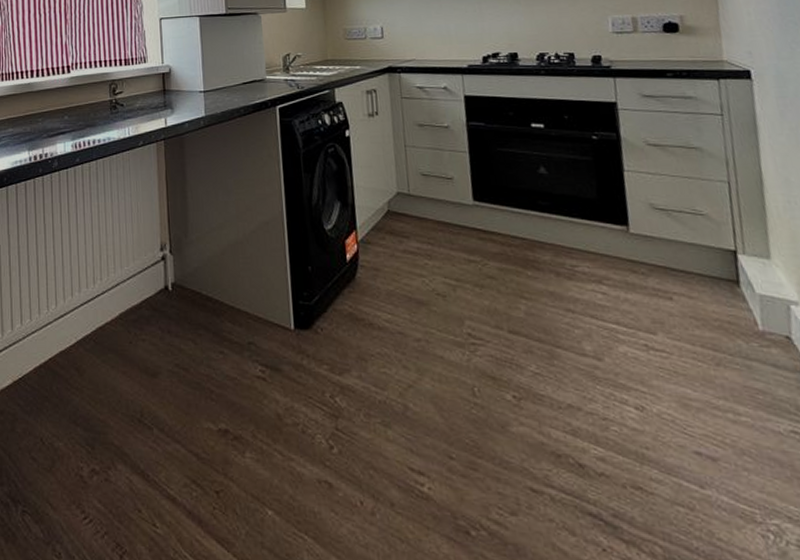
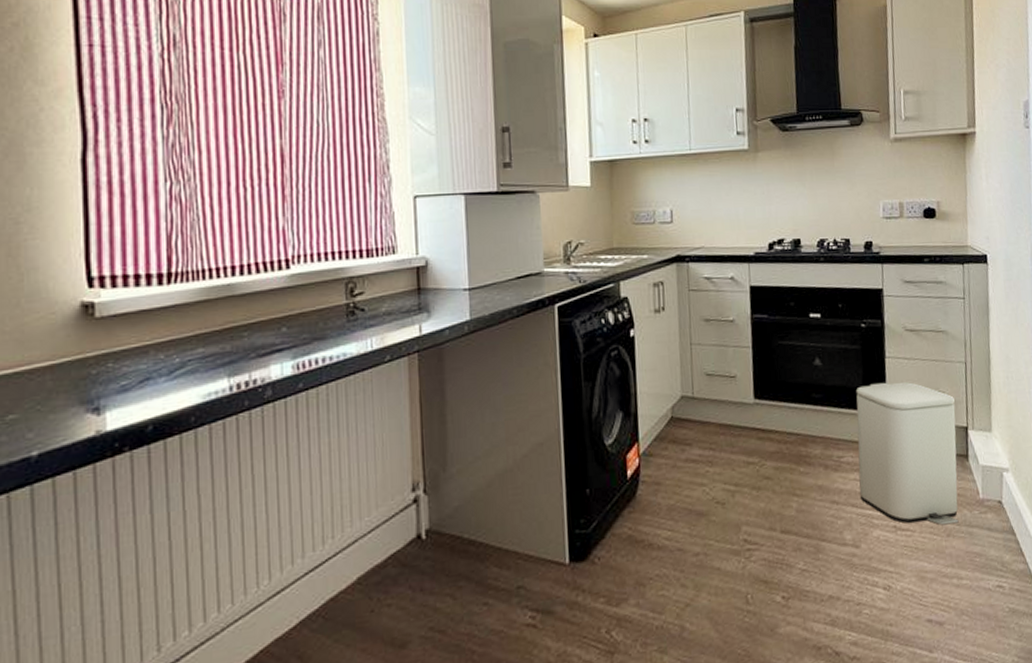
pedal bin: none [589,195,732,353] -> present [856,382,959,526]

